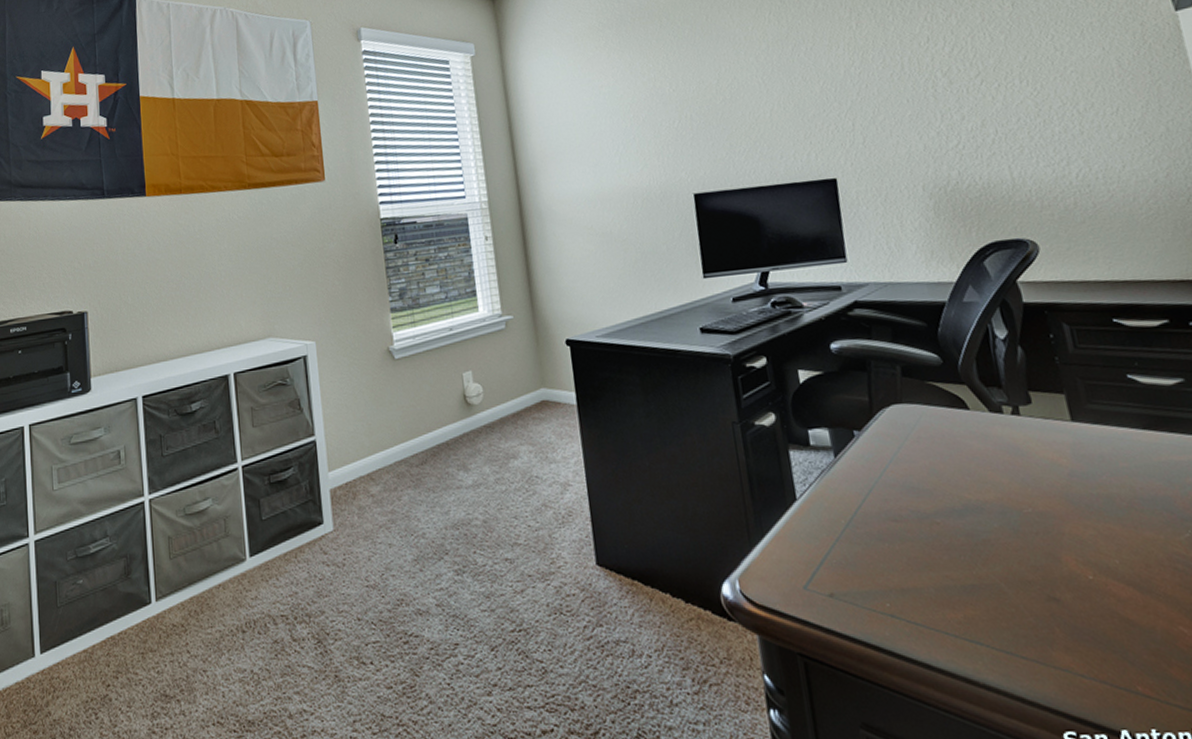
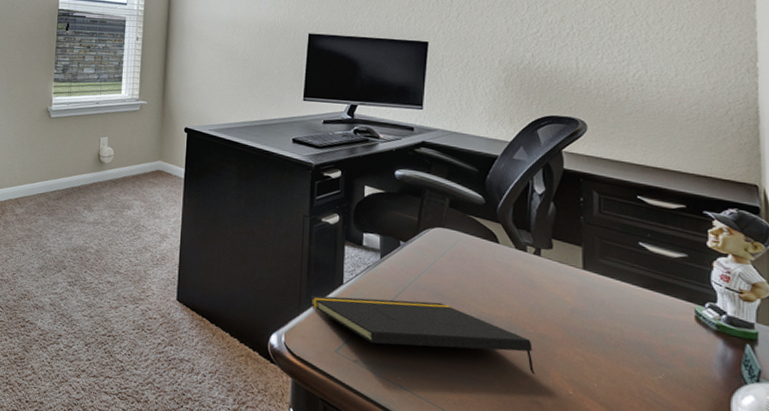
notepad: none [759,498,1046,568] -> present [309,295,535,375]

